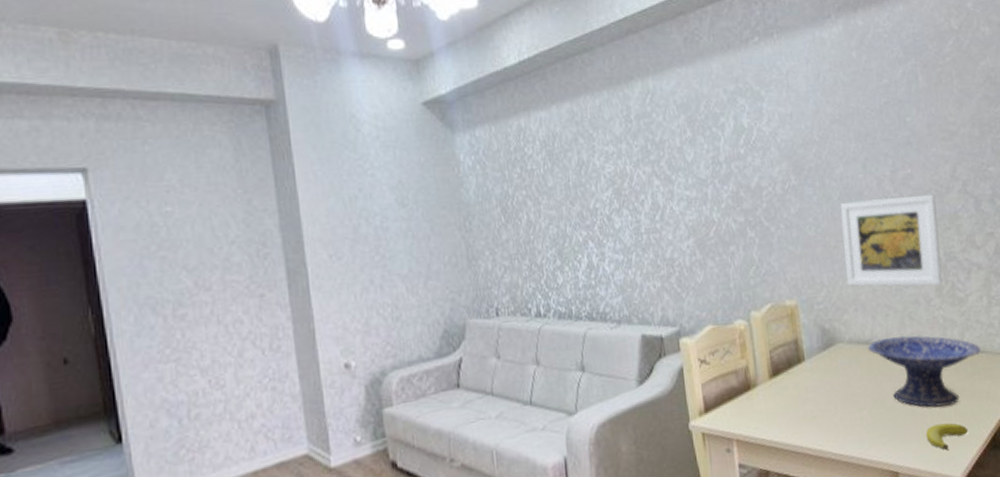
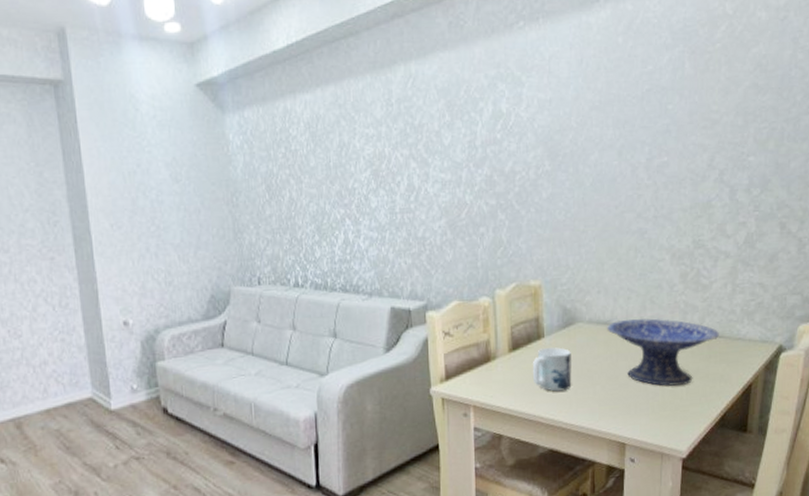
mug: none [795,371,838,420] -> present [532,347,572,392]
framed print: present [840,194,943,286] -> none [591,182,690,272]
banana: present [926,422,969,450] -> none [656,401,698,426]

